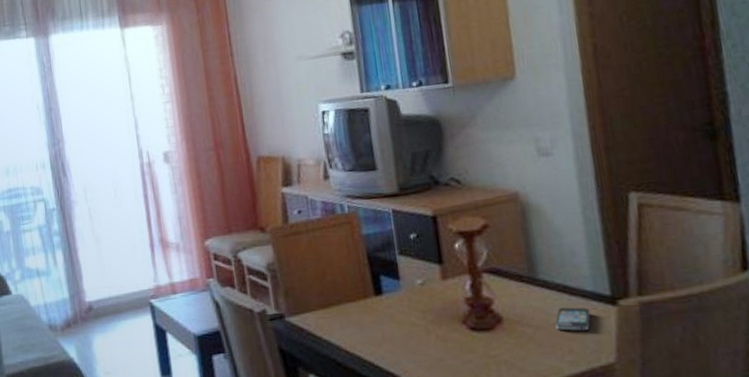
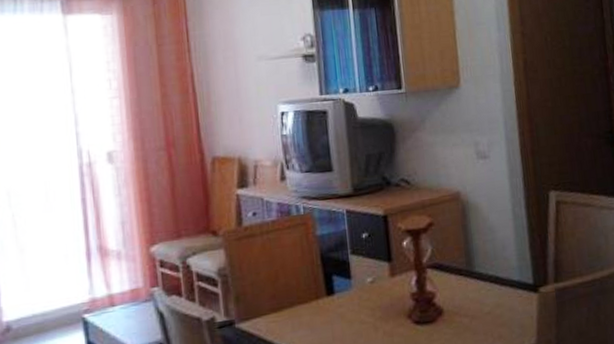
smartphone: present [555,307,591,332] -> none [488,296,517,319]

